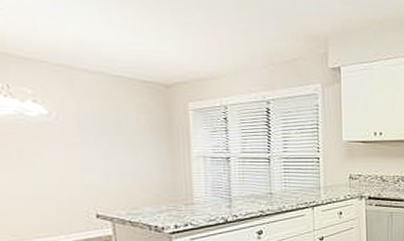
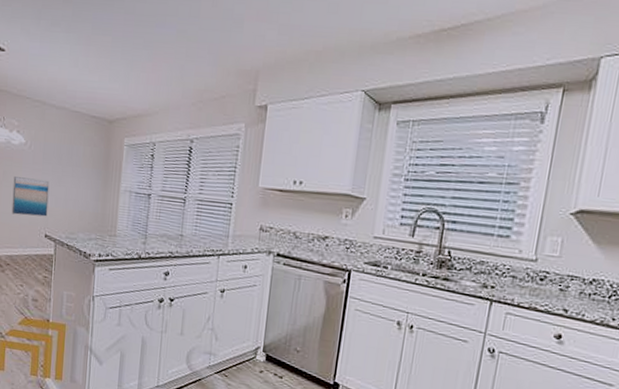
wall art: none [36,154,96,198] -> present [11,176,50,217]

